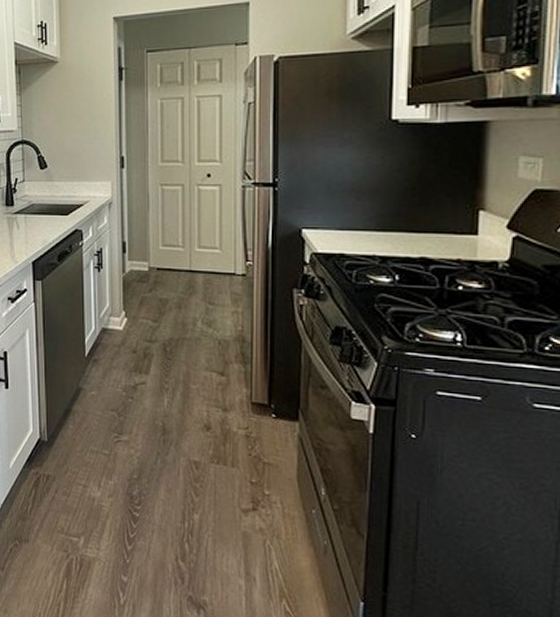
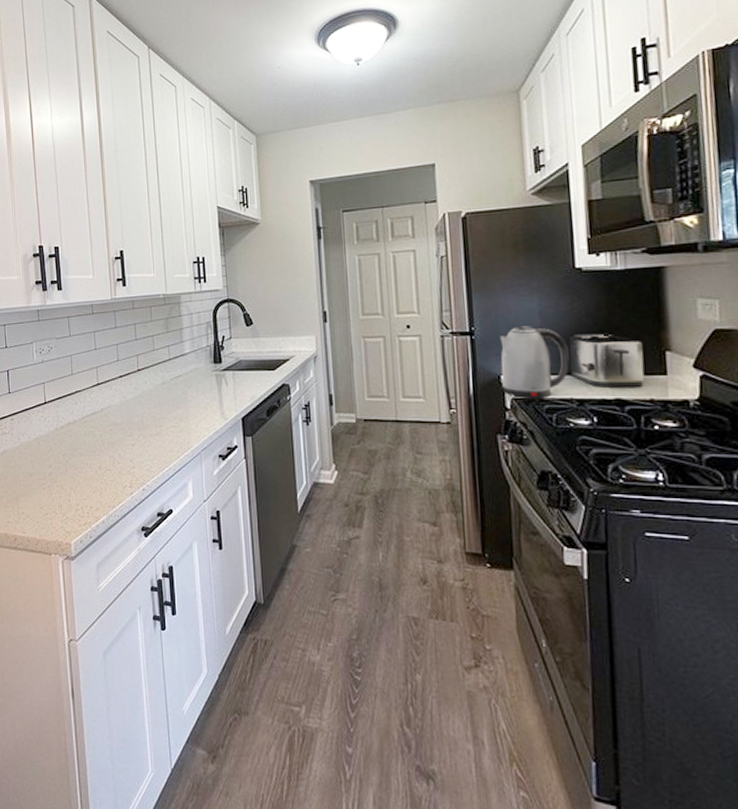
kettle: none [302,179,376,253] -> present [500,326,570,398]
toaster: none [375,189,457,246] -> present [567,334,645,388]

